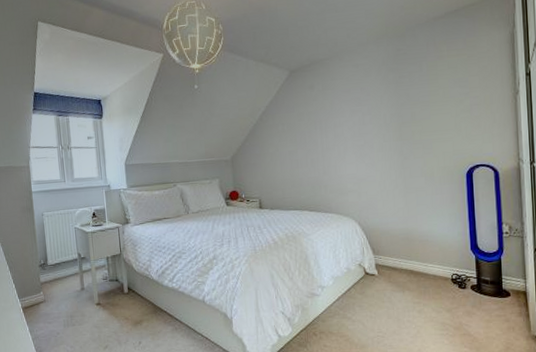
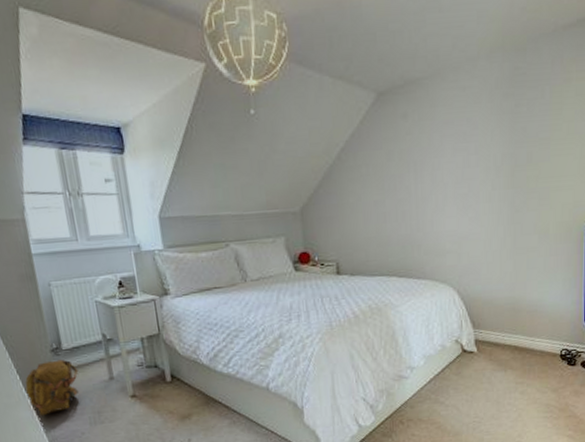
backpack: none [18,273,58,317] -> present [25,359,80,415]

